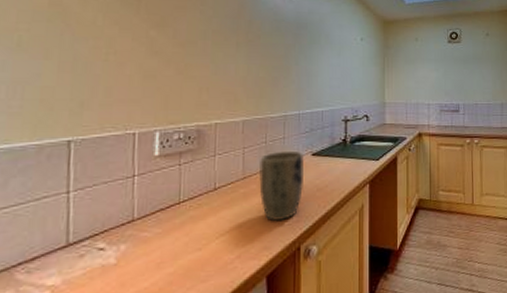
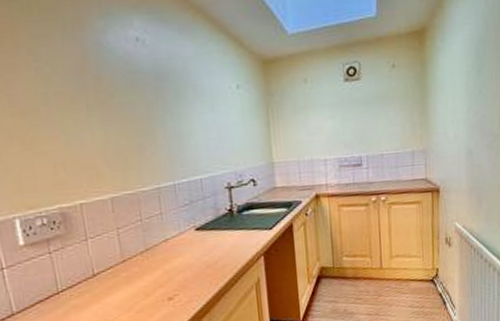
plant pot: present [259,150,305,222] -> none [138,227,191,304]

